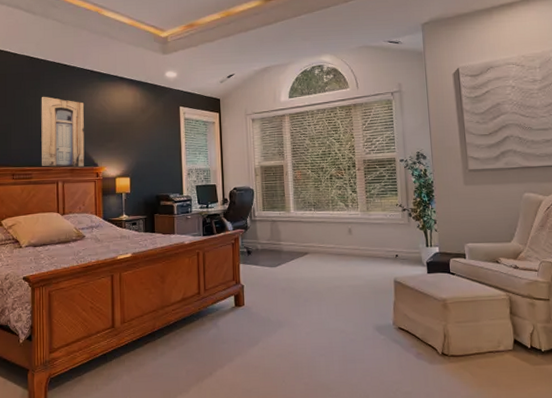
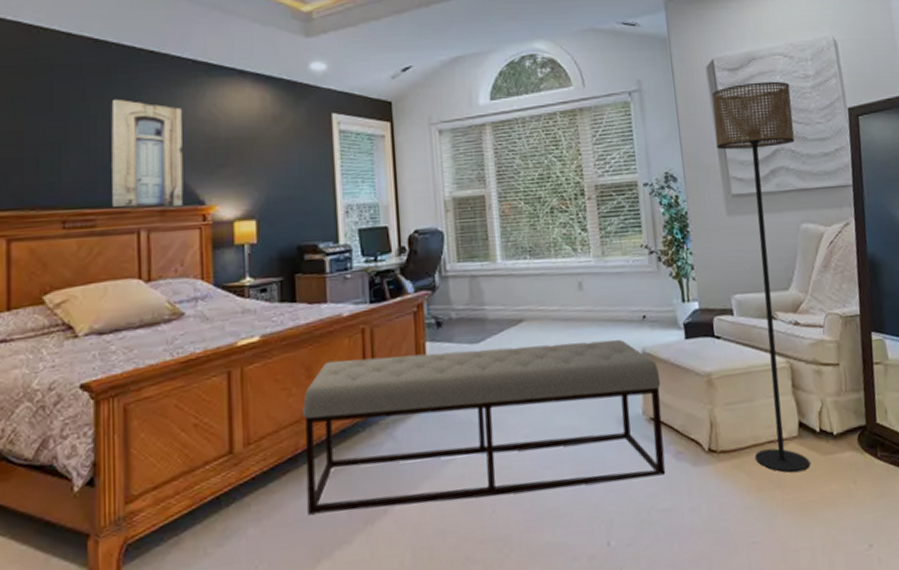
bench: none [157,270,409,372] -> present [302,339,666,515]
floor lamp: none [456,84,522,376] -> present [712,81,810,473]

